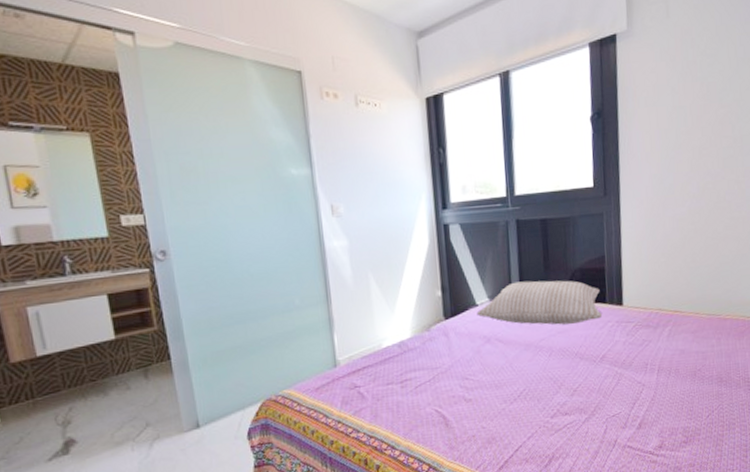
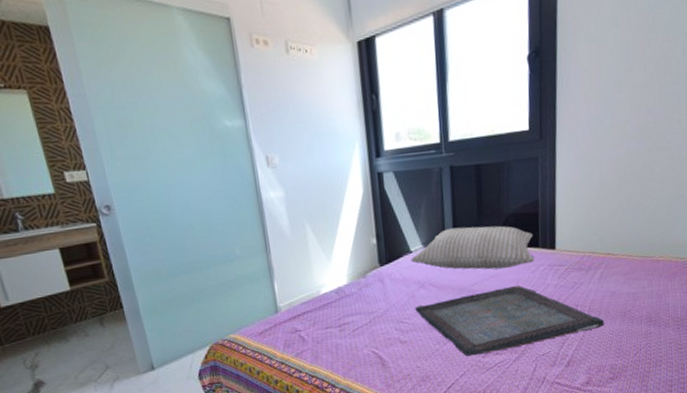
serving tray: none [481,341,675,417] -> present [415,285,605,357]

